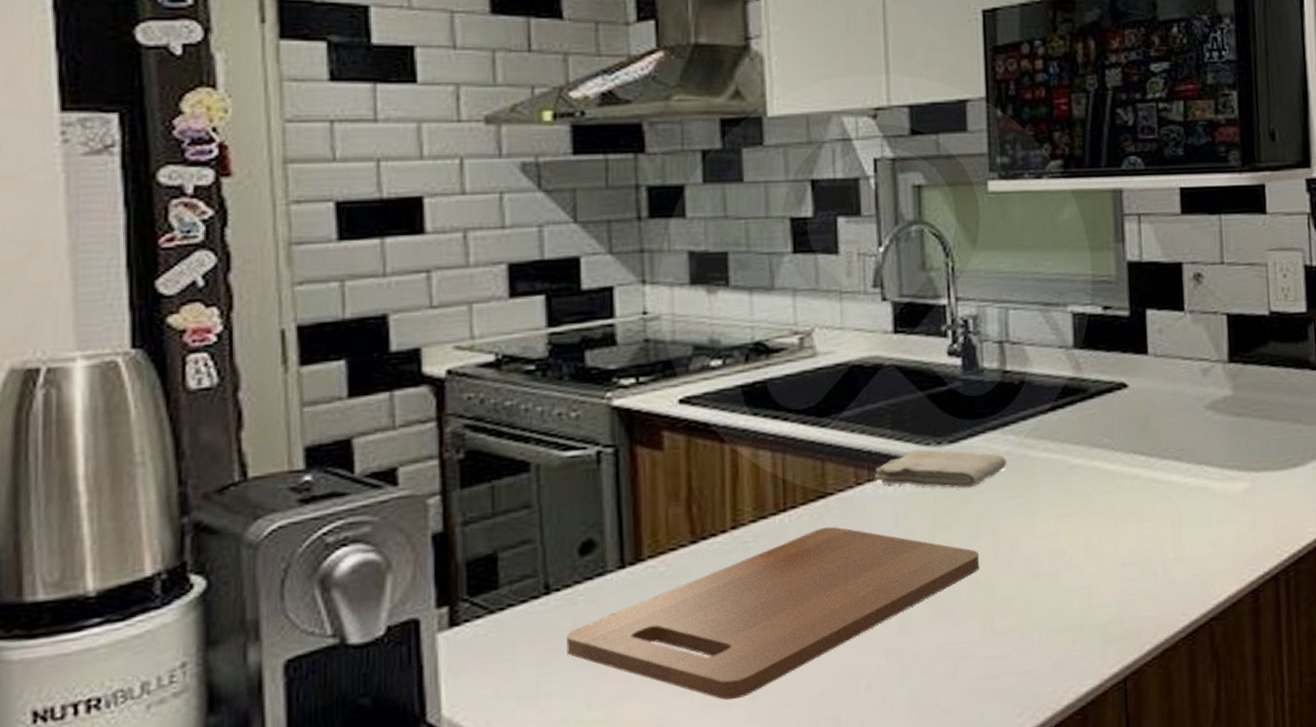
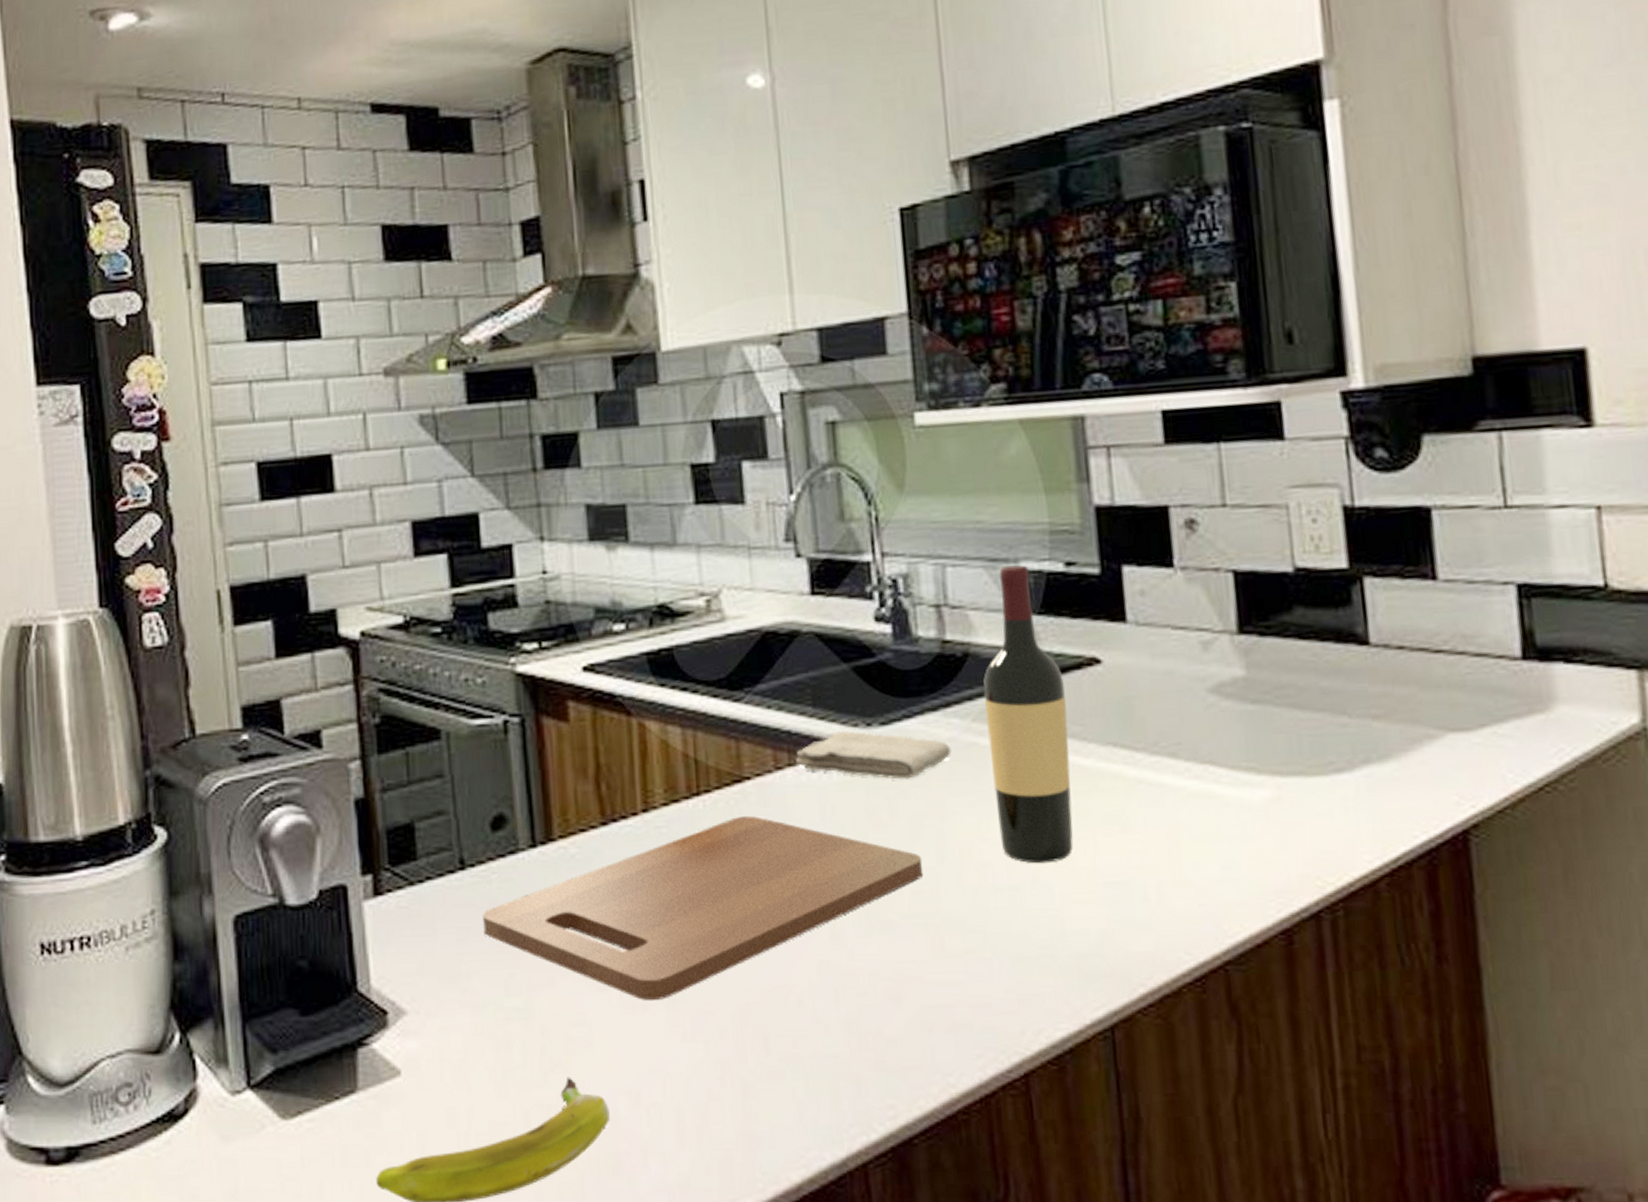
wine bottle: none [1034,308,1101,552] -> present [983,565,1074,864]

